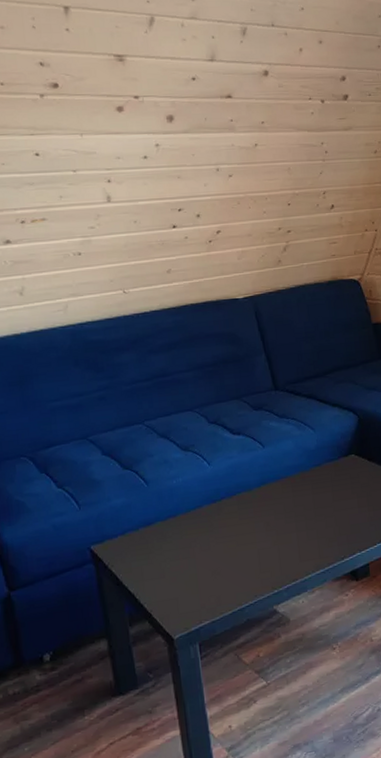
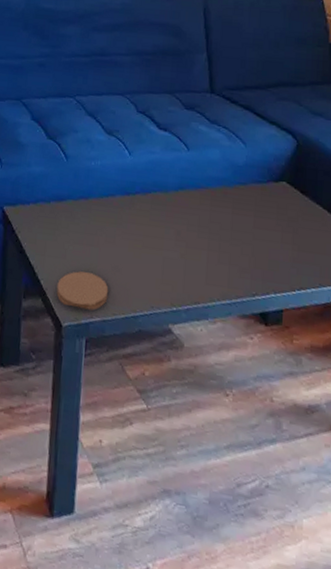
coaster: none [161,583,213,620] -> present [56,271,109,310]

